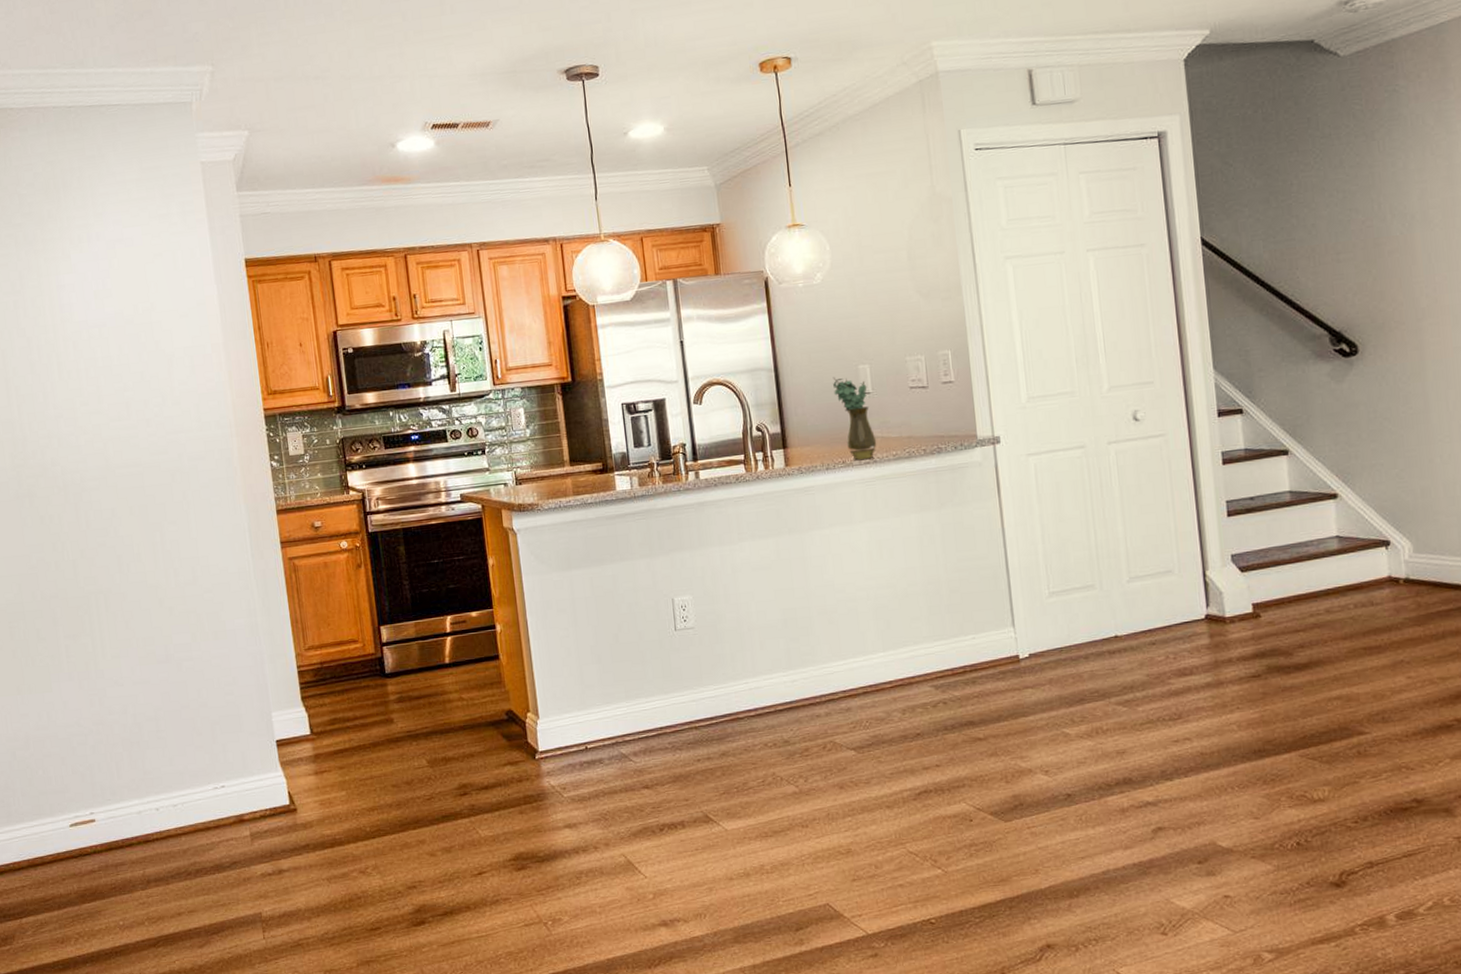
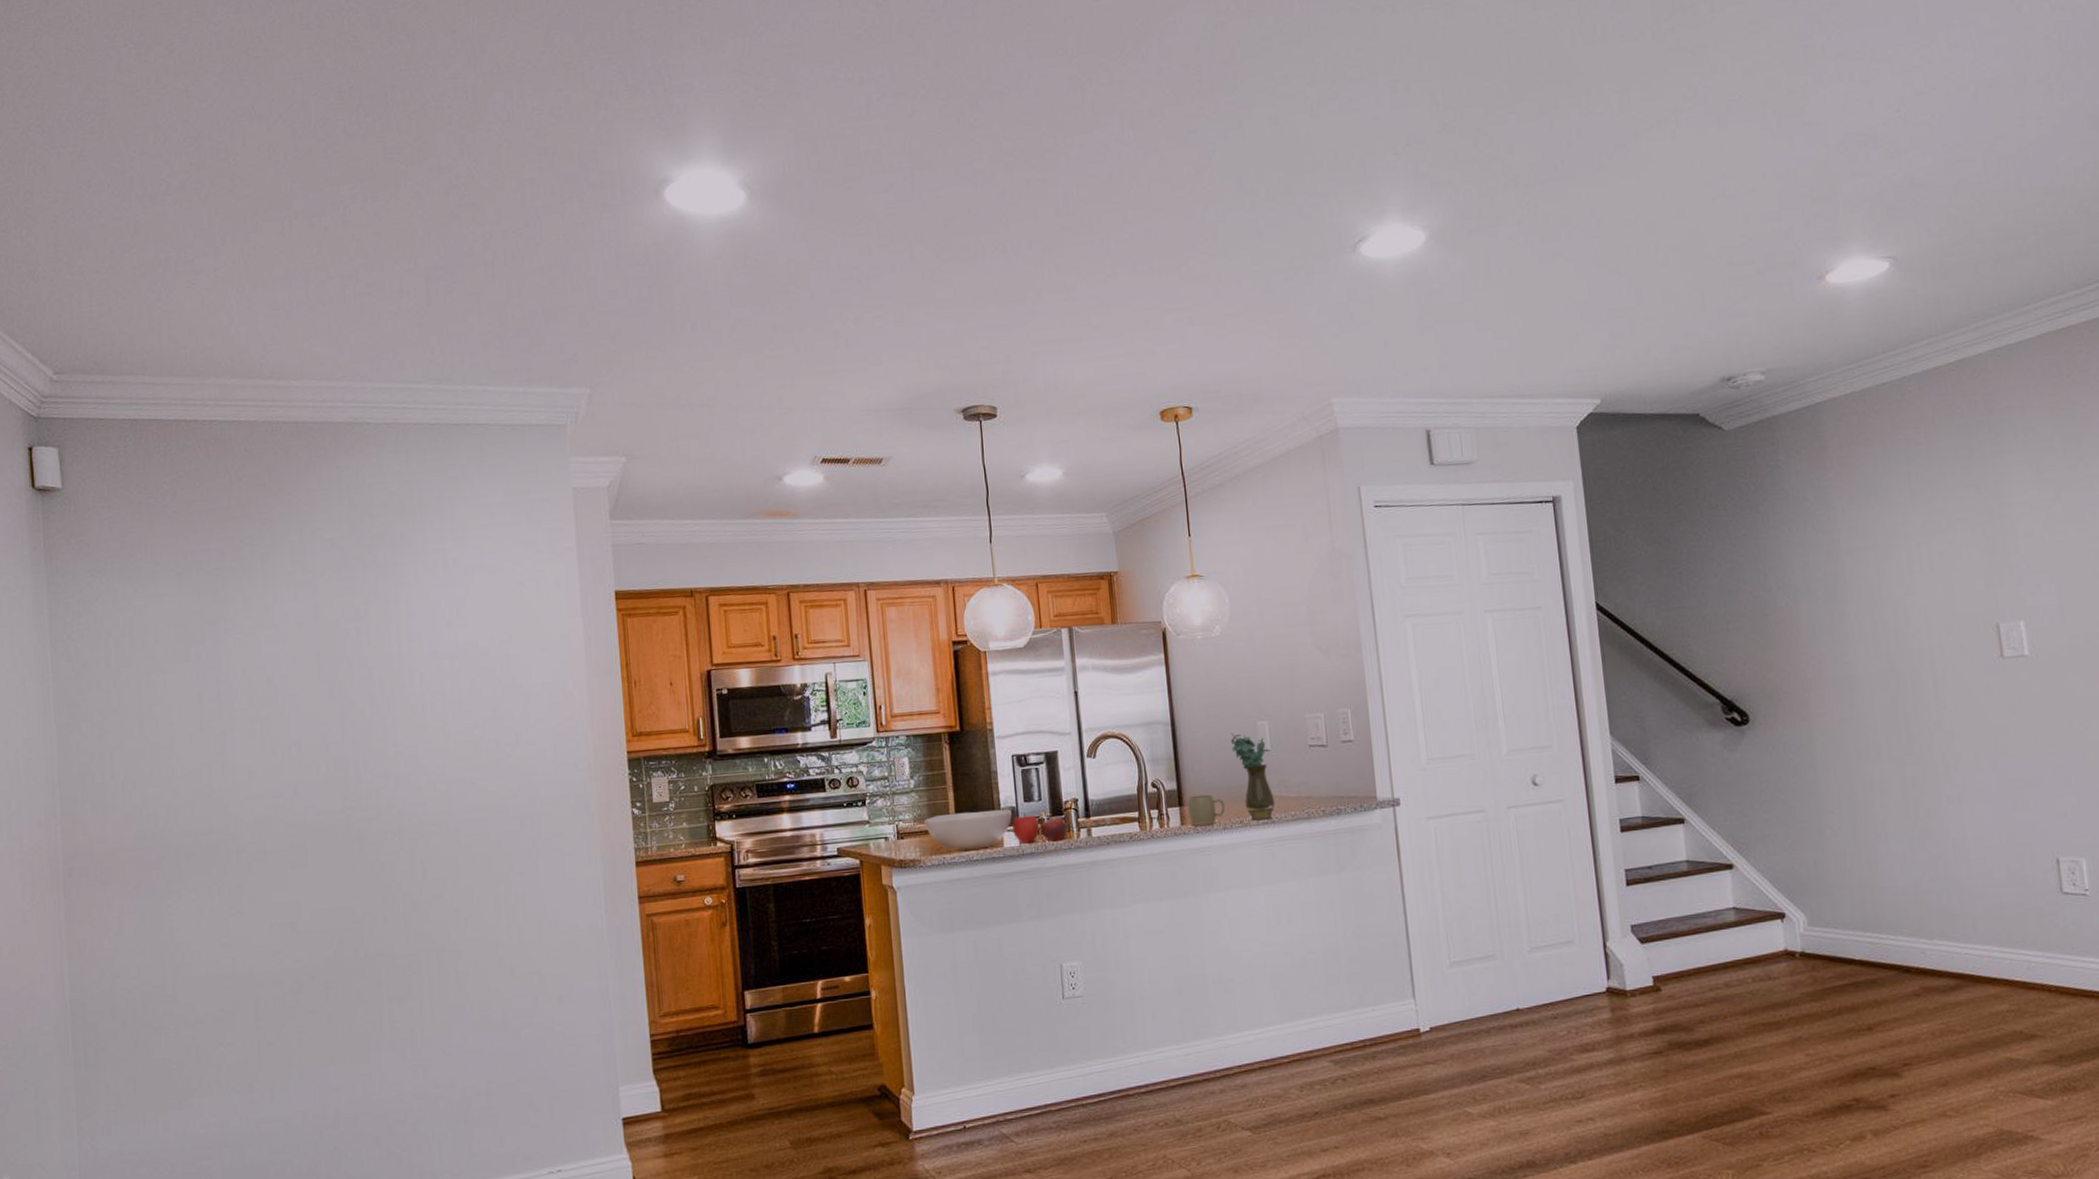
bowl: none [541,455,623,495] -> present [924,809,1012,851]
fruit: none [623,458,650,487] -> present [1012,813,1040,844]
fruit: none [651,460,677,485] -> present [1040,816,1068,842]
mug: none [791,436,828,467] -> present [1187,794,1226,826]

